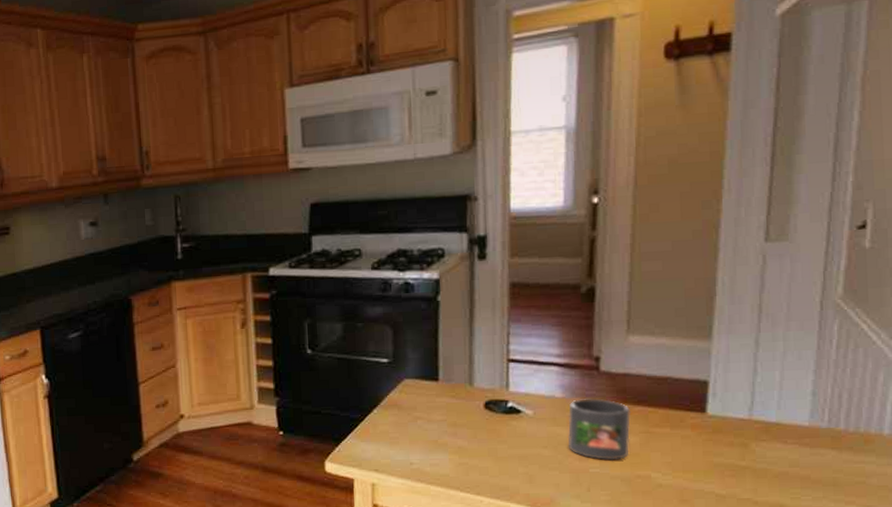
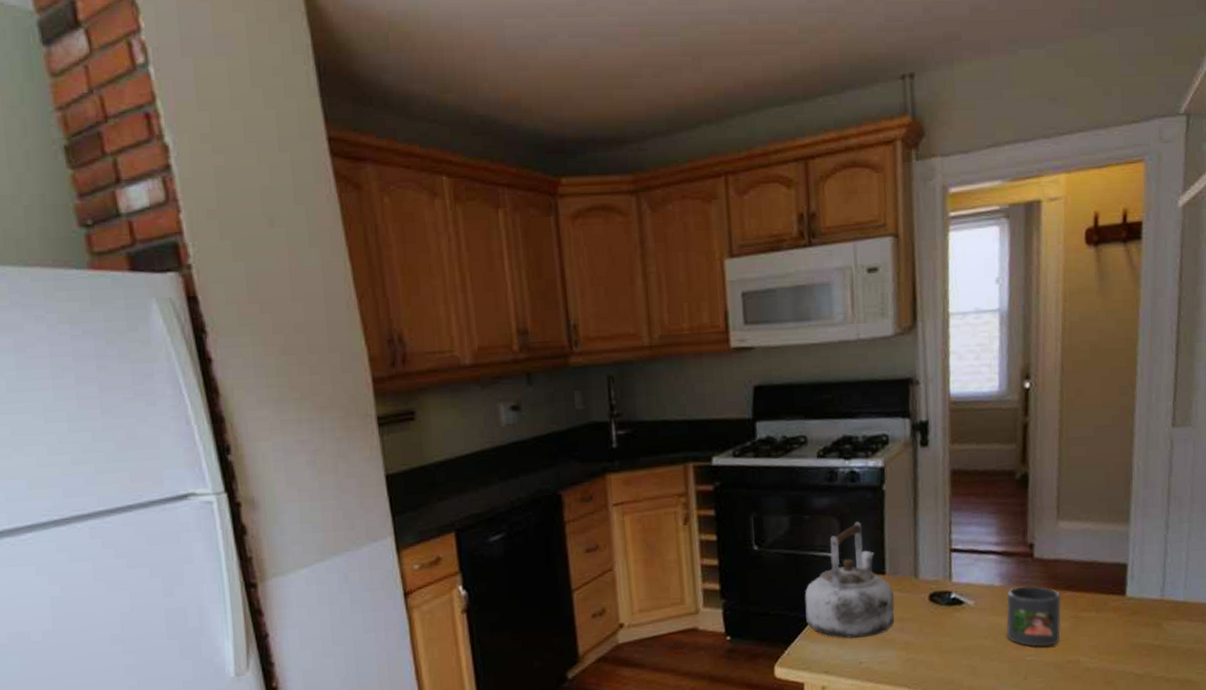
kettle: none [356,330,448,441] -> present [804,521,895,639]

